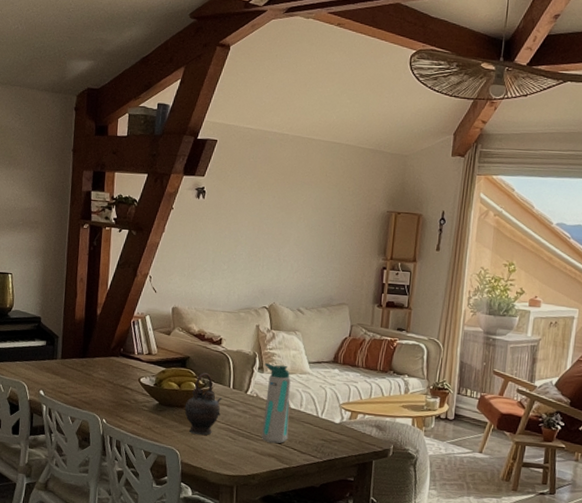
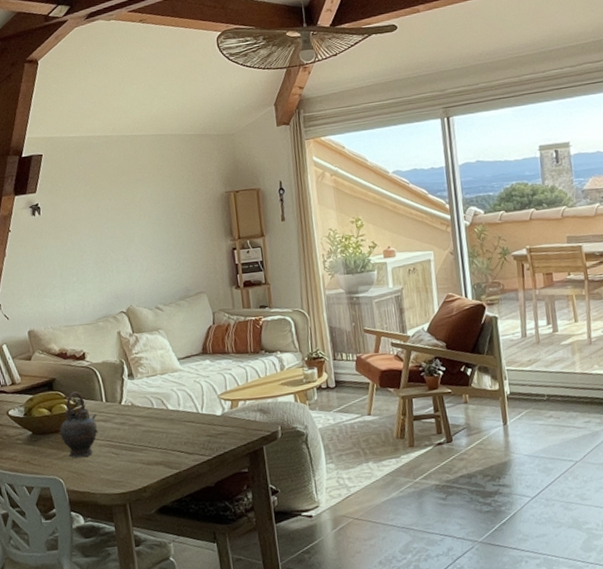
water bottle: present [261,363,291,443] -> none [133,366,173,450]

